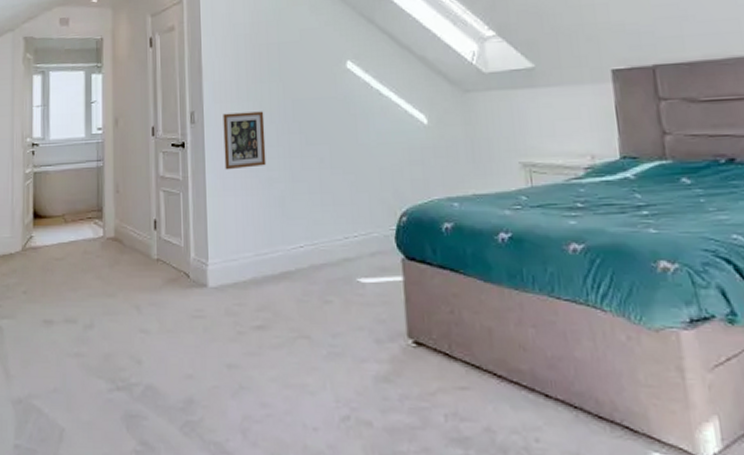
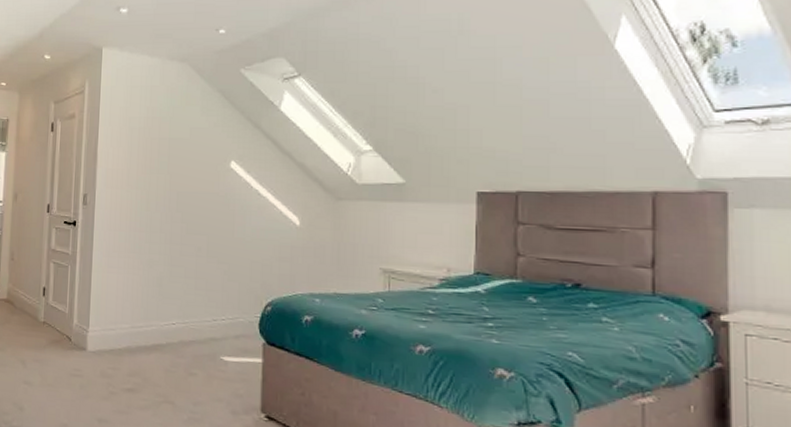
picture frame: present [223,111,266,170] -> none [110,198,151,250]

